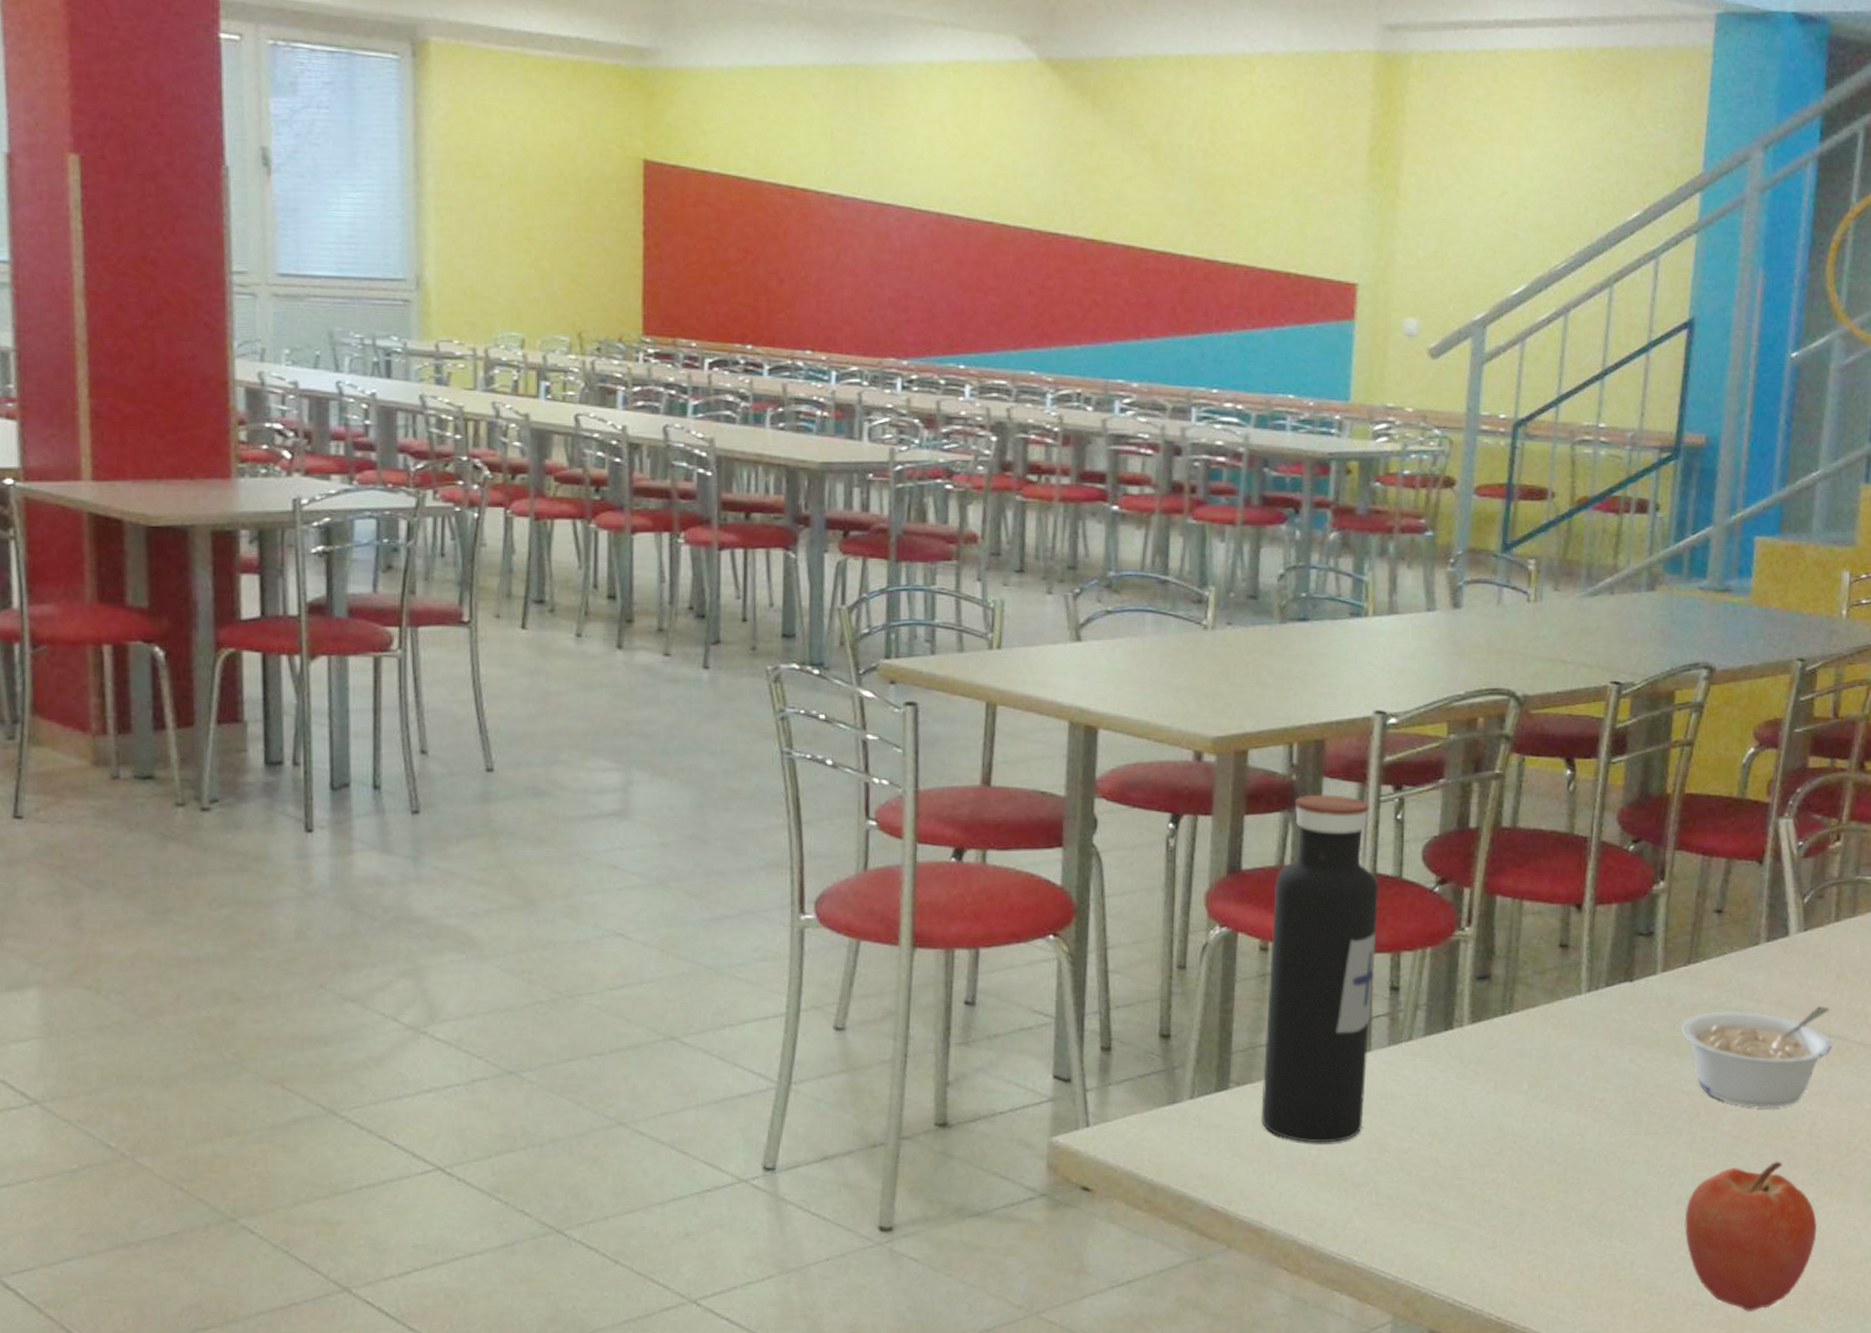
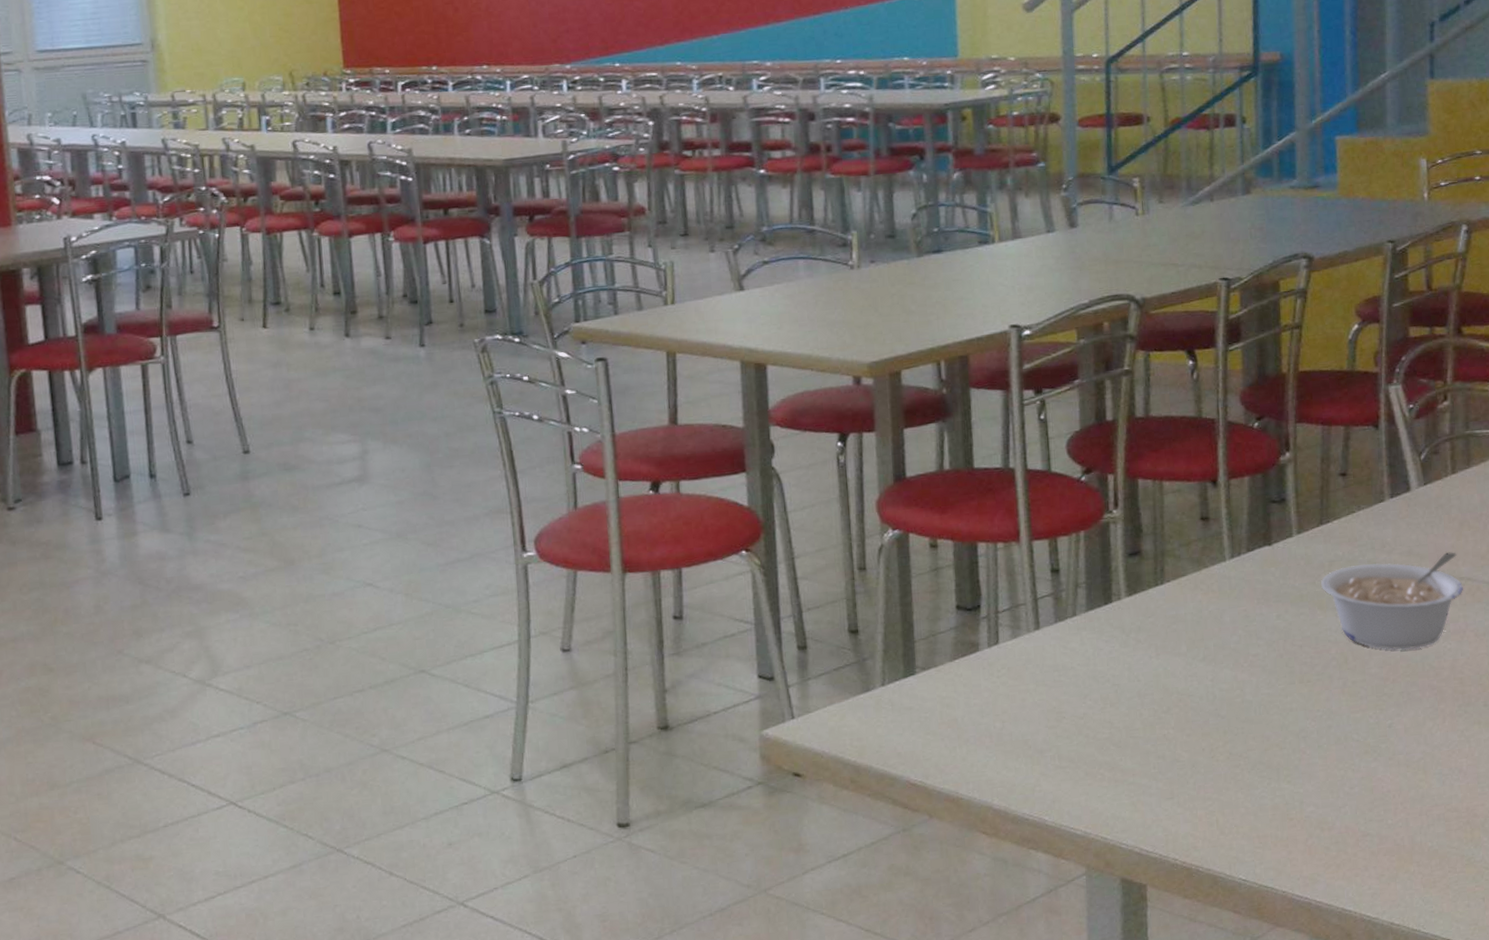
water bottle: present [1260,794,1379,1143] -> none [937,402,1040,717]
apple: present [1684,1161,1817,1311] -> none [1345,697,1471,838]

